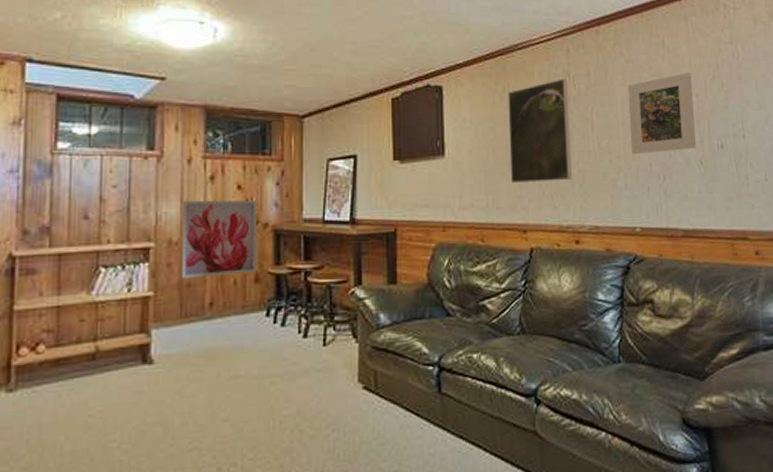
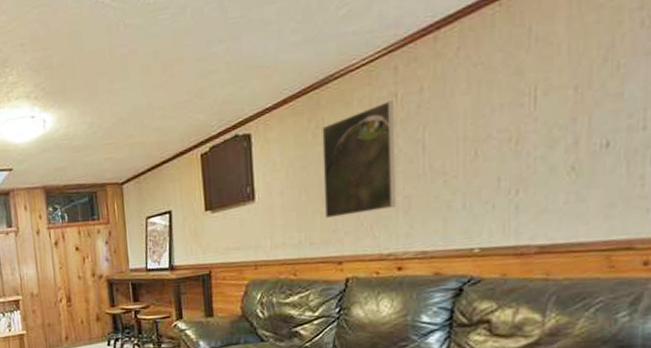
wall art: present [181,199,257,279] -> none [37,257,97,321]
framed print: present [627,73,697,155] -> none [473,61,570,171]

